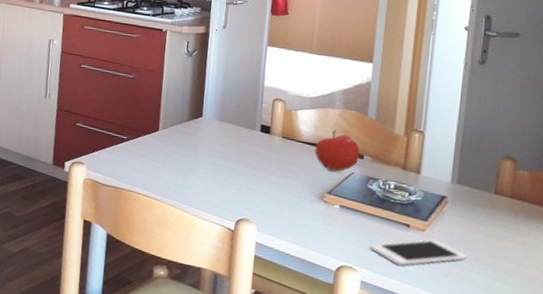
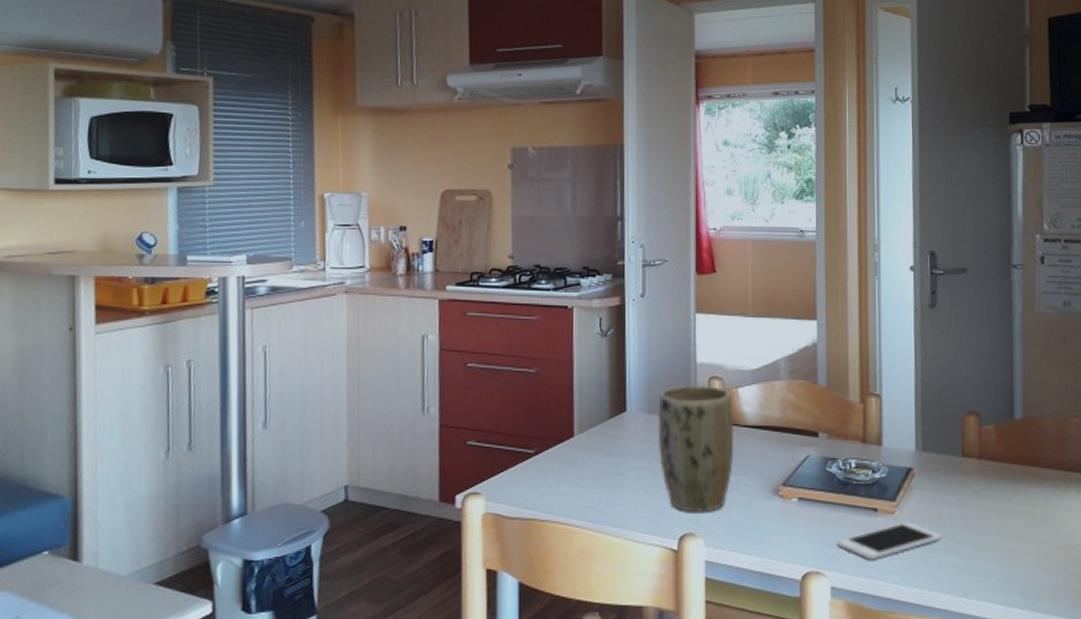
plant pot: none [225,102,292,205] -> present [658,384,734,512]
fruit: present [315,129,360,172] -> none [763,405,814,457]

